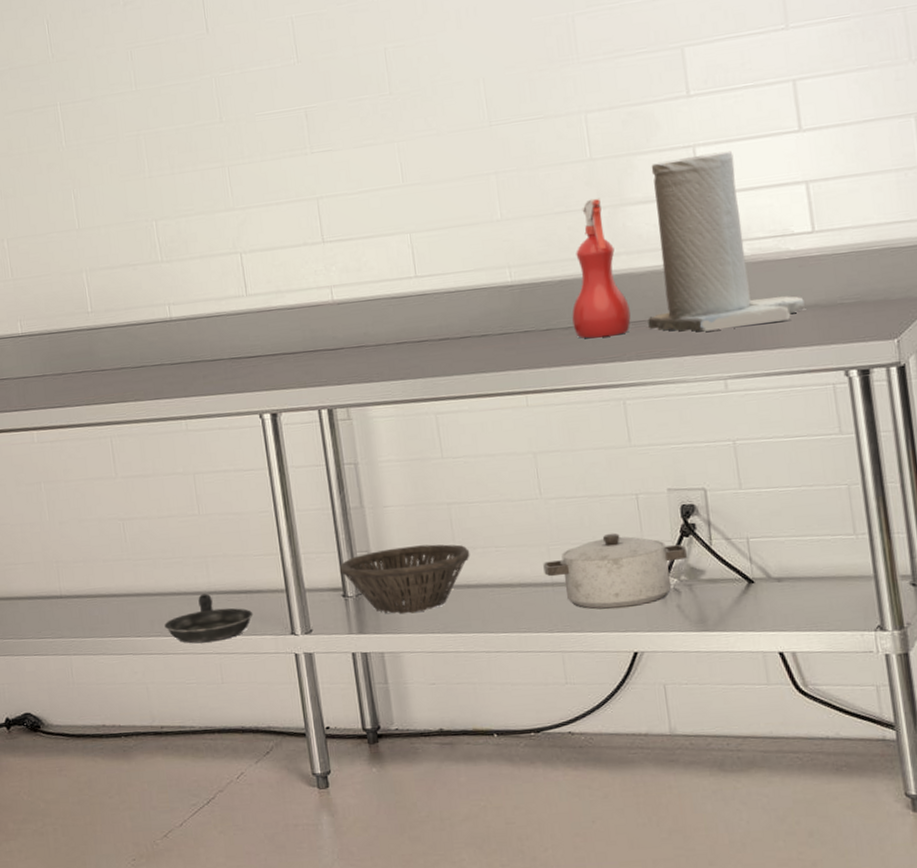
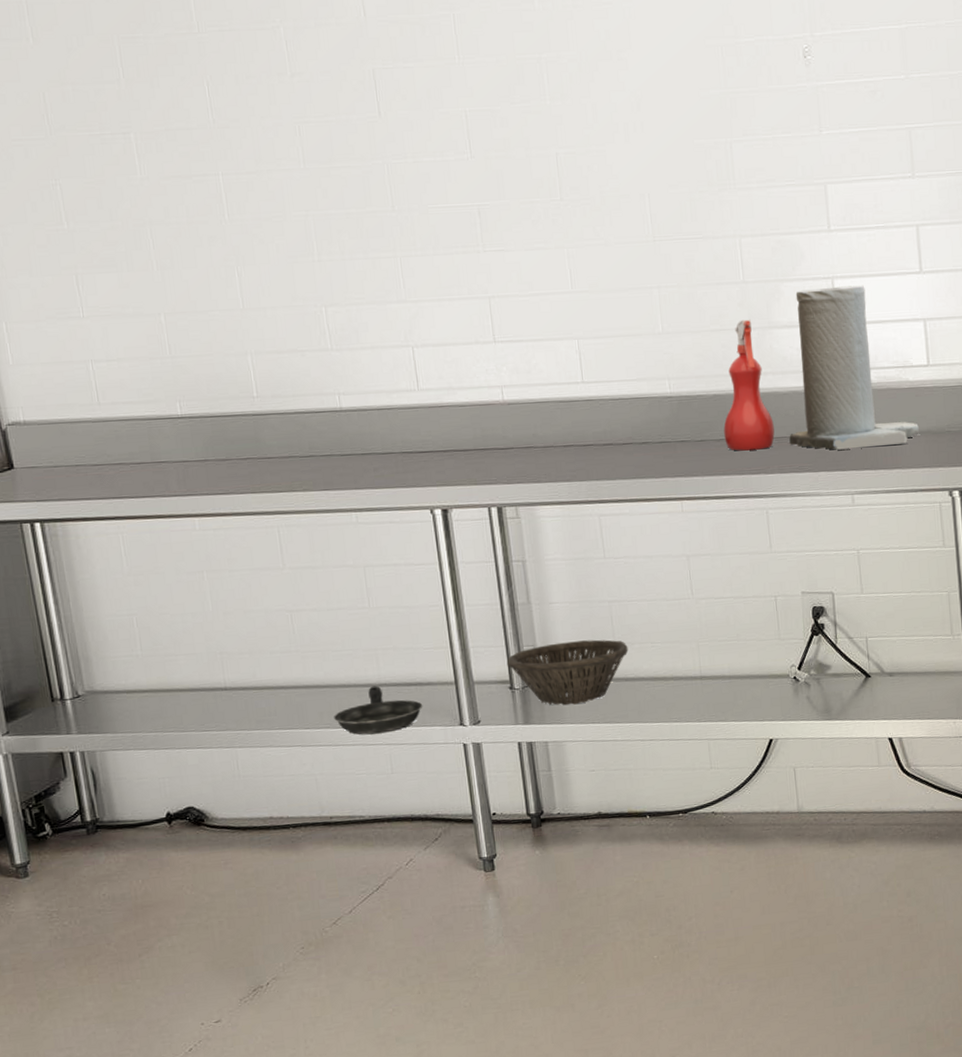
cooking pot: present [543,532,687,610] -> none [693,631,816,701]

